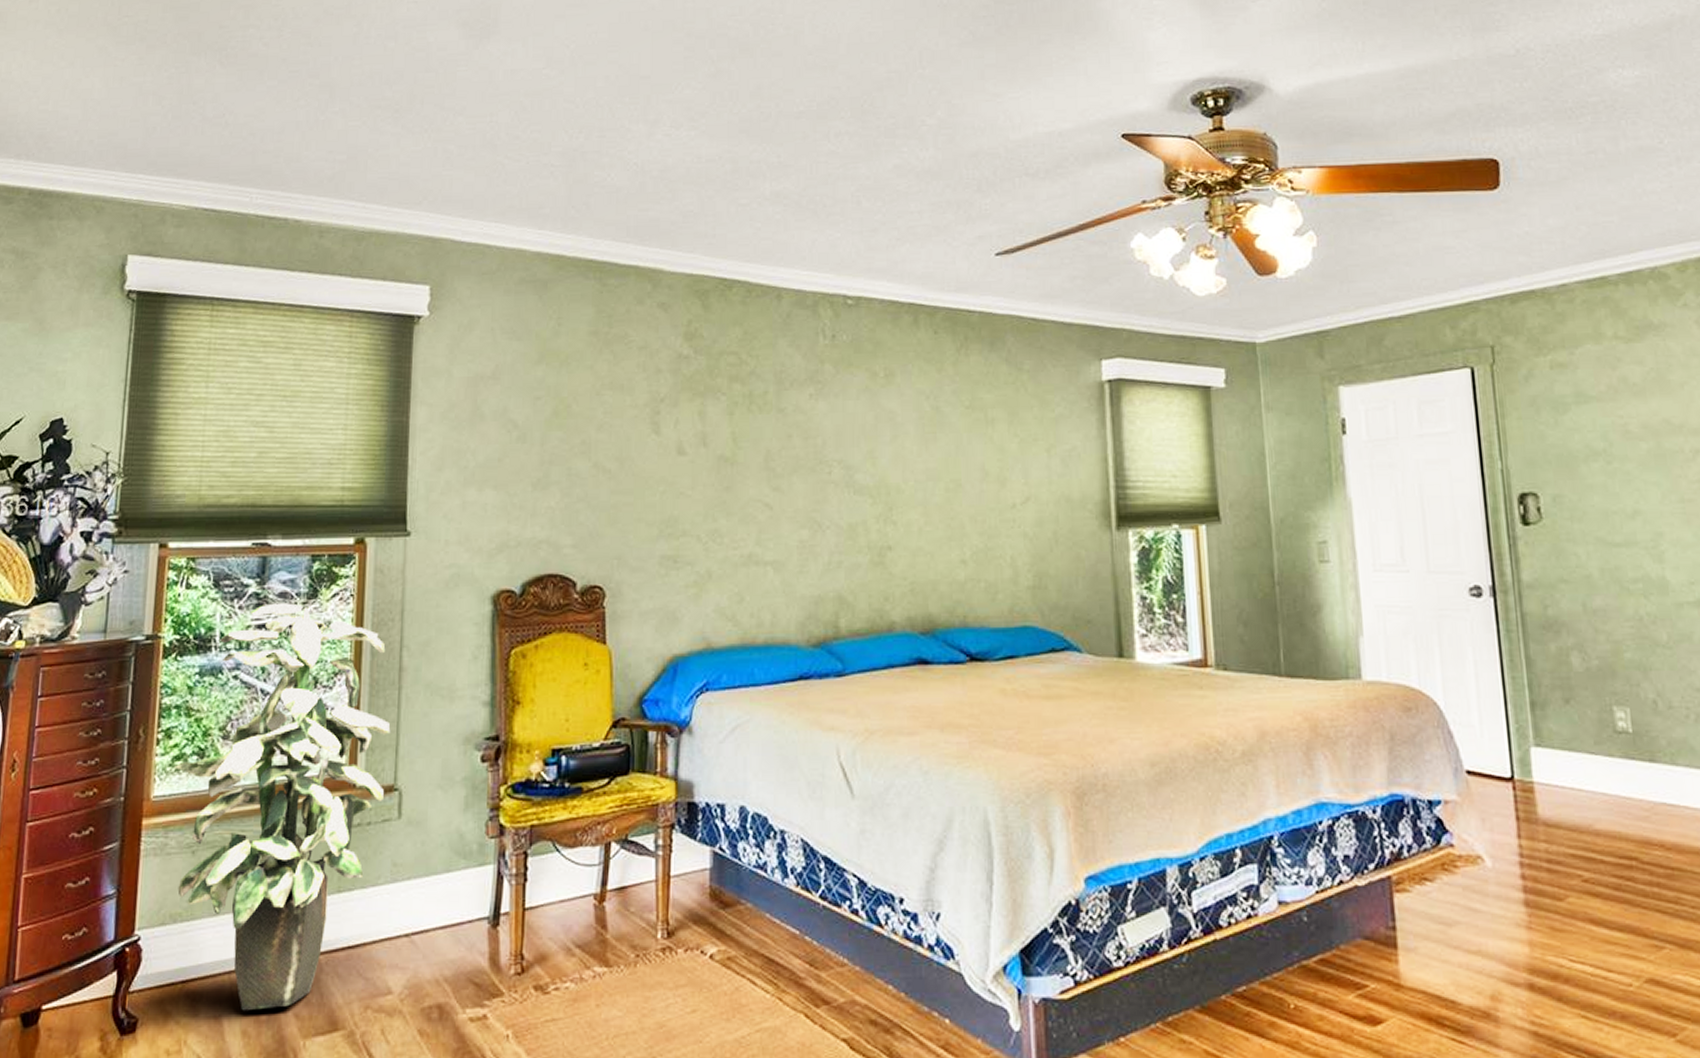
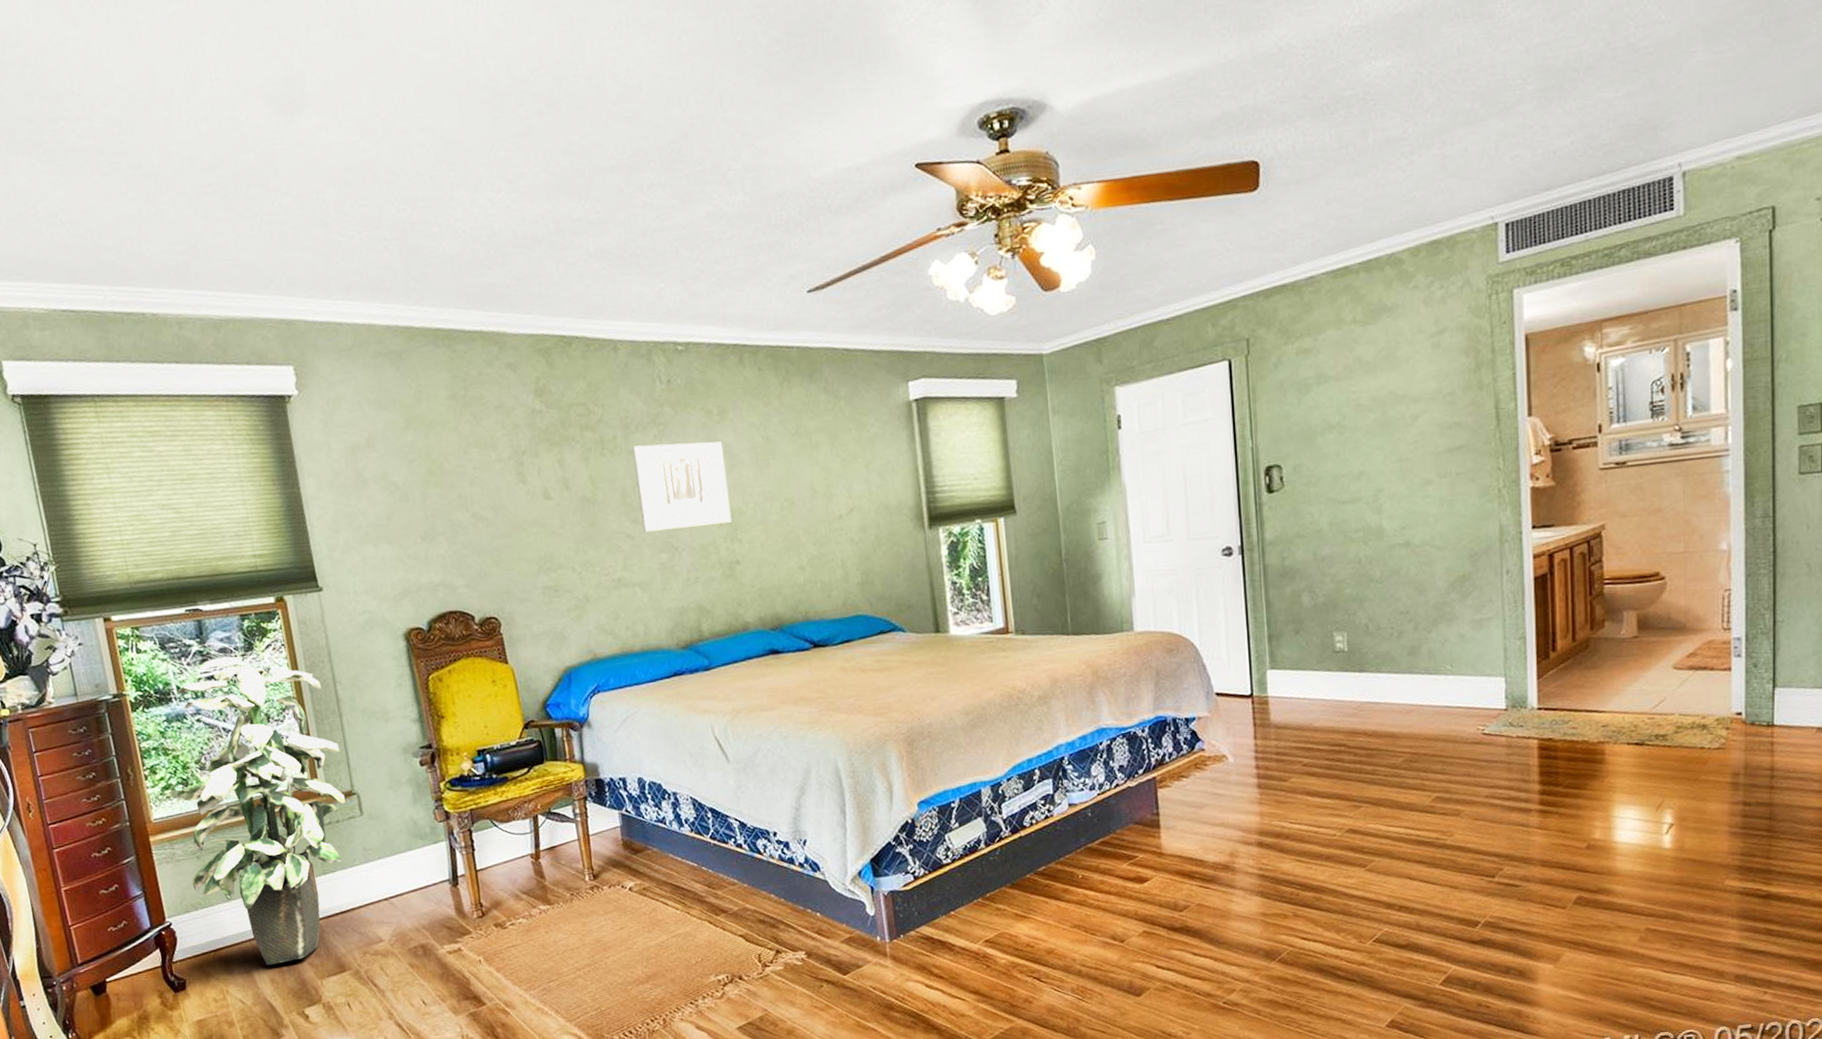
wall art: none [784,403,888,503] -> present [632,441,732,532]

